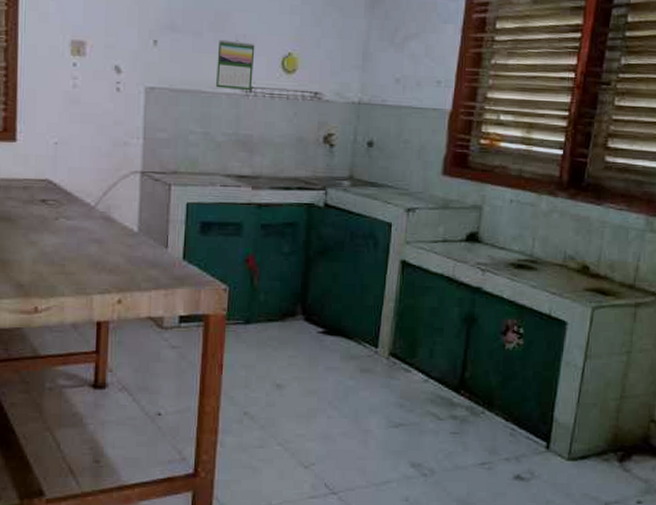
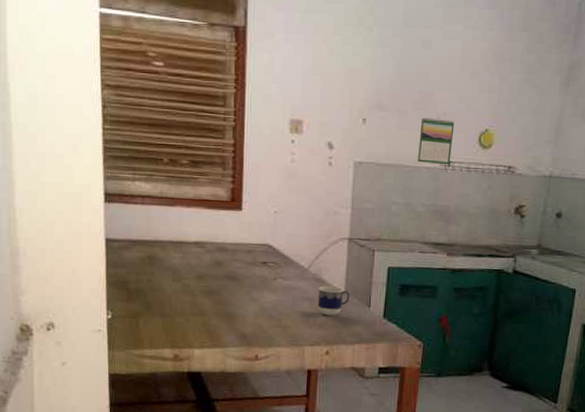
cup: none [107,225,144,259] -> present [317,286,350,316]

